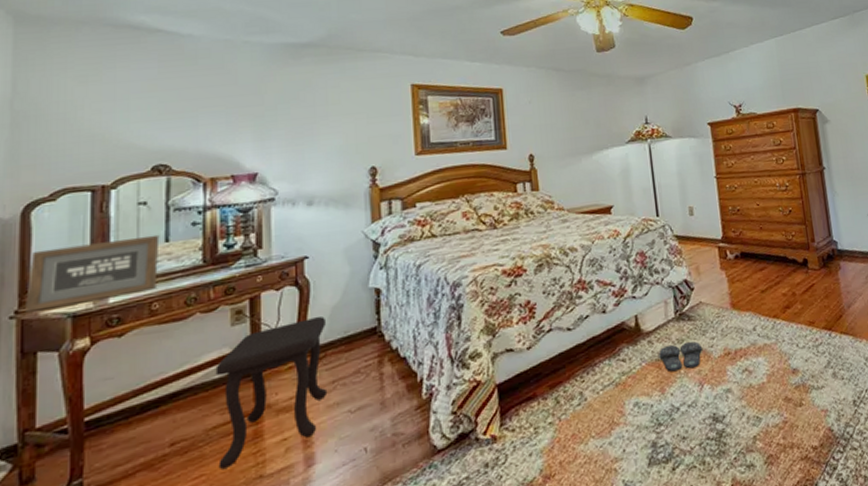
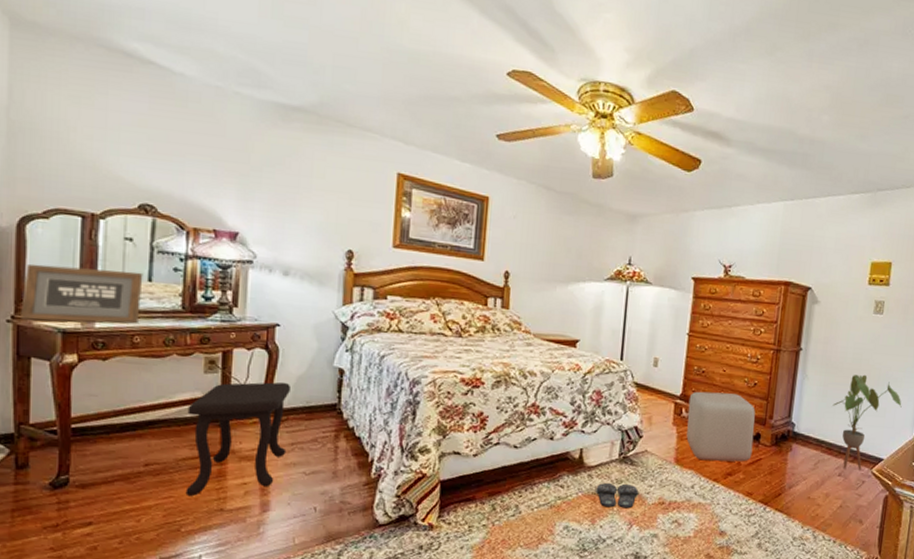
pouf: none [730,224,804,300] -> present [686,391,756,462]

